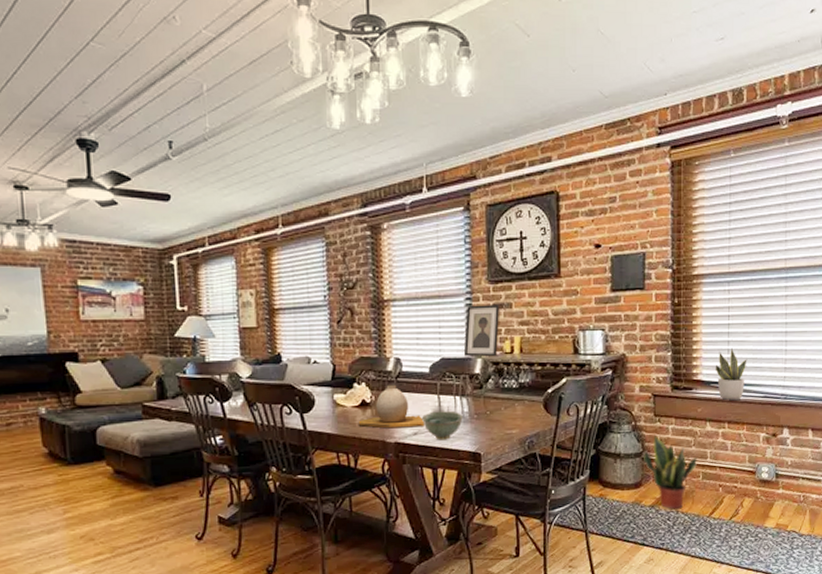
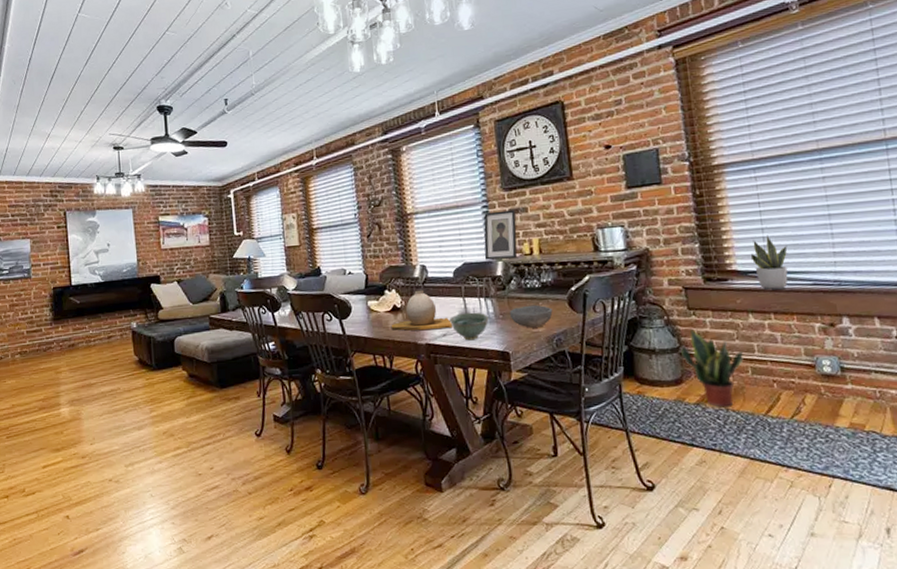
bowl: none [484,405,528,429] -> present [509,304,553,328]

